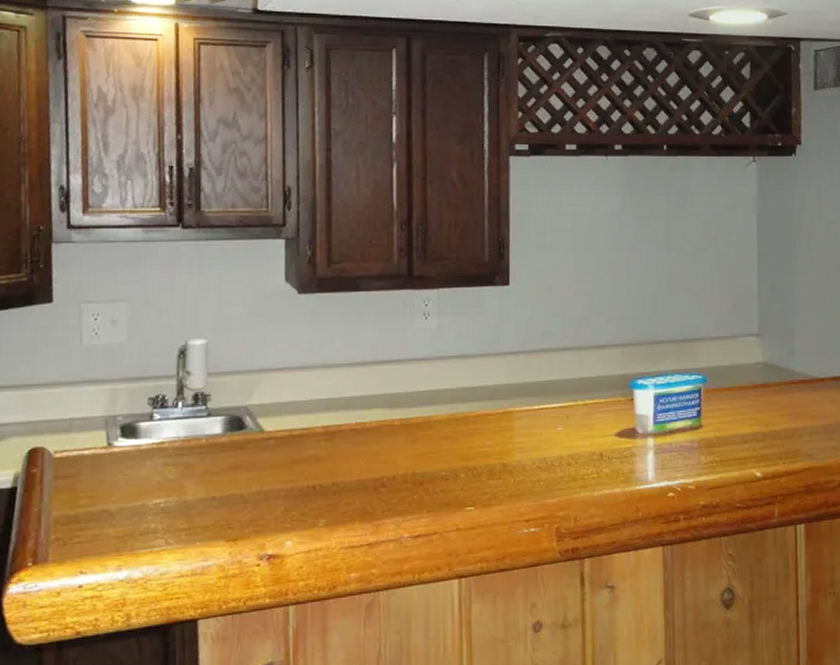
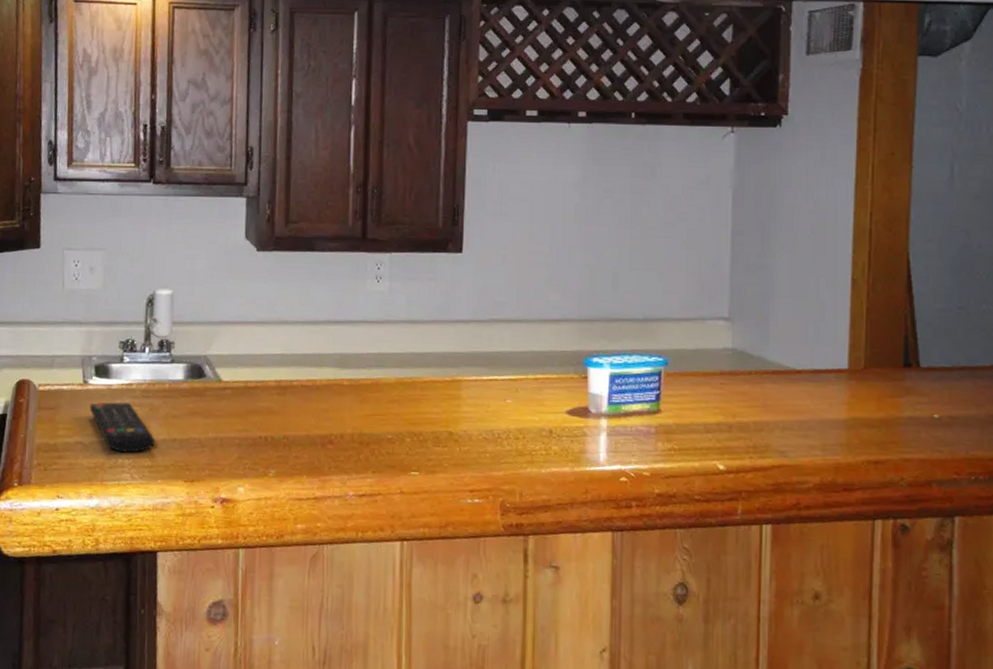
remote control: none [115,463,192,517] -> present [89,402,155,453]

